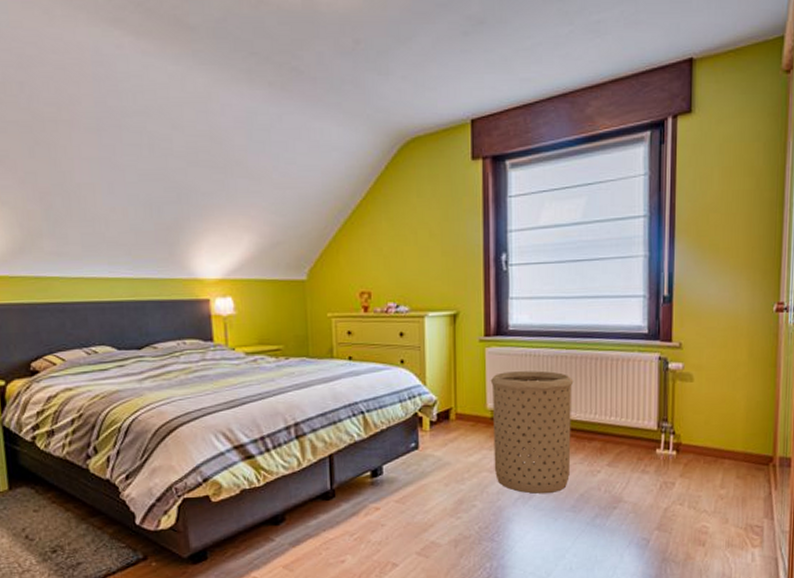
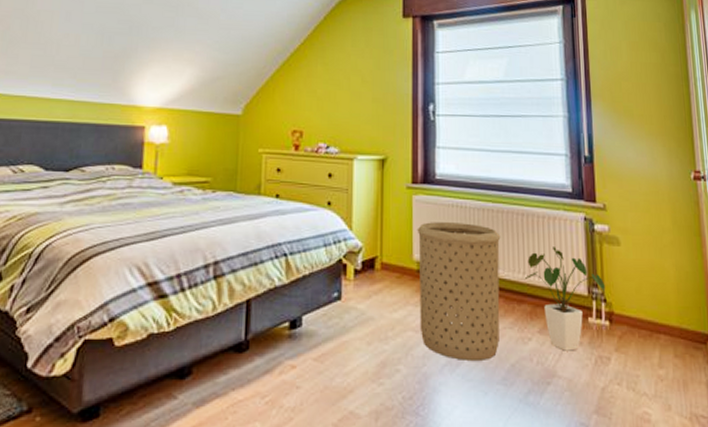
house plant: none [595,387,675,480] -> present [524,247,606,351]

